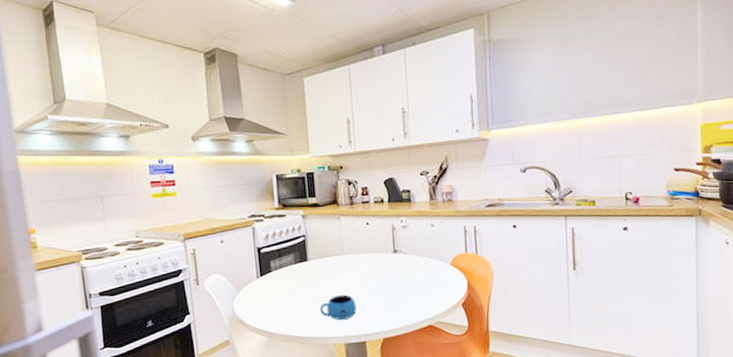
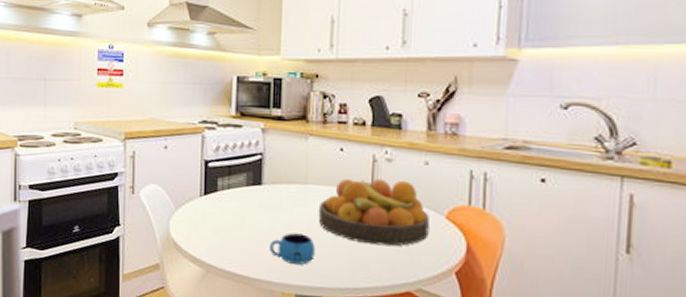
fruit bowl: none [355,240,440,295] -> present [318,178,429,247]

